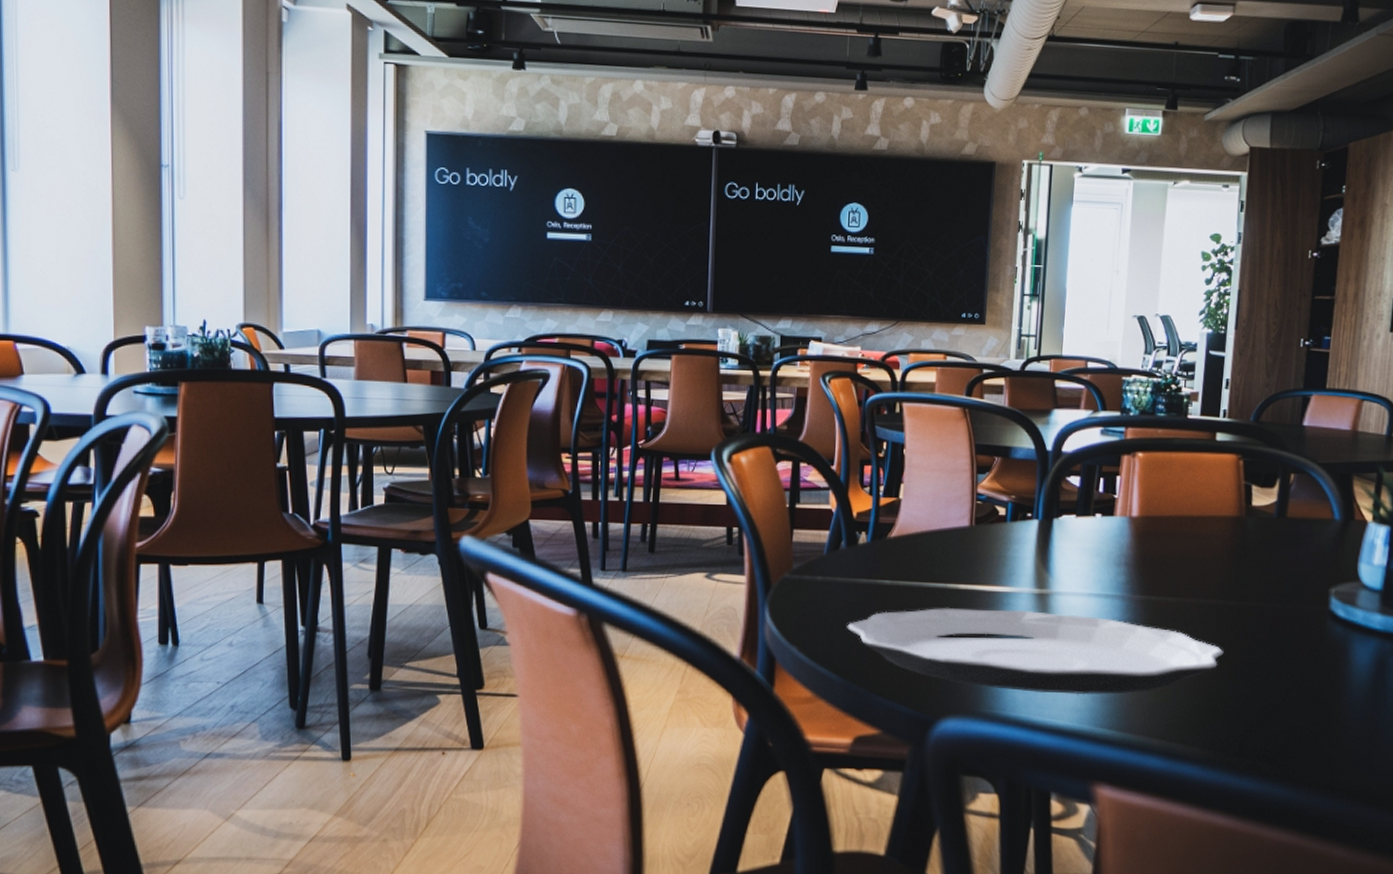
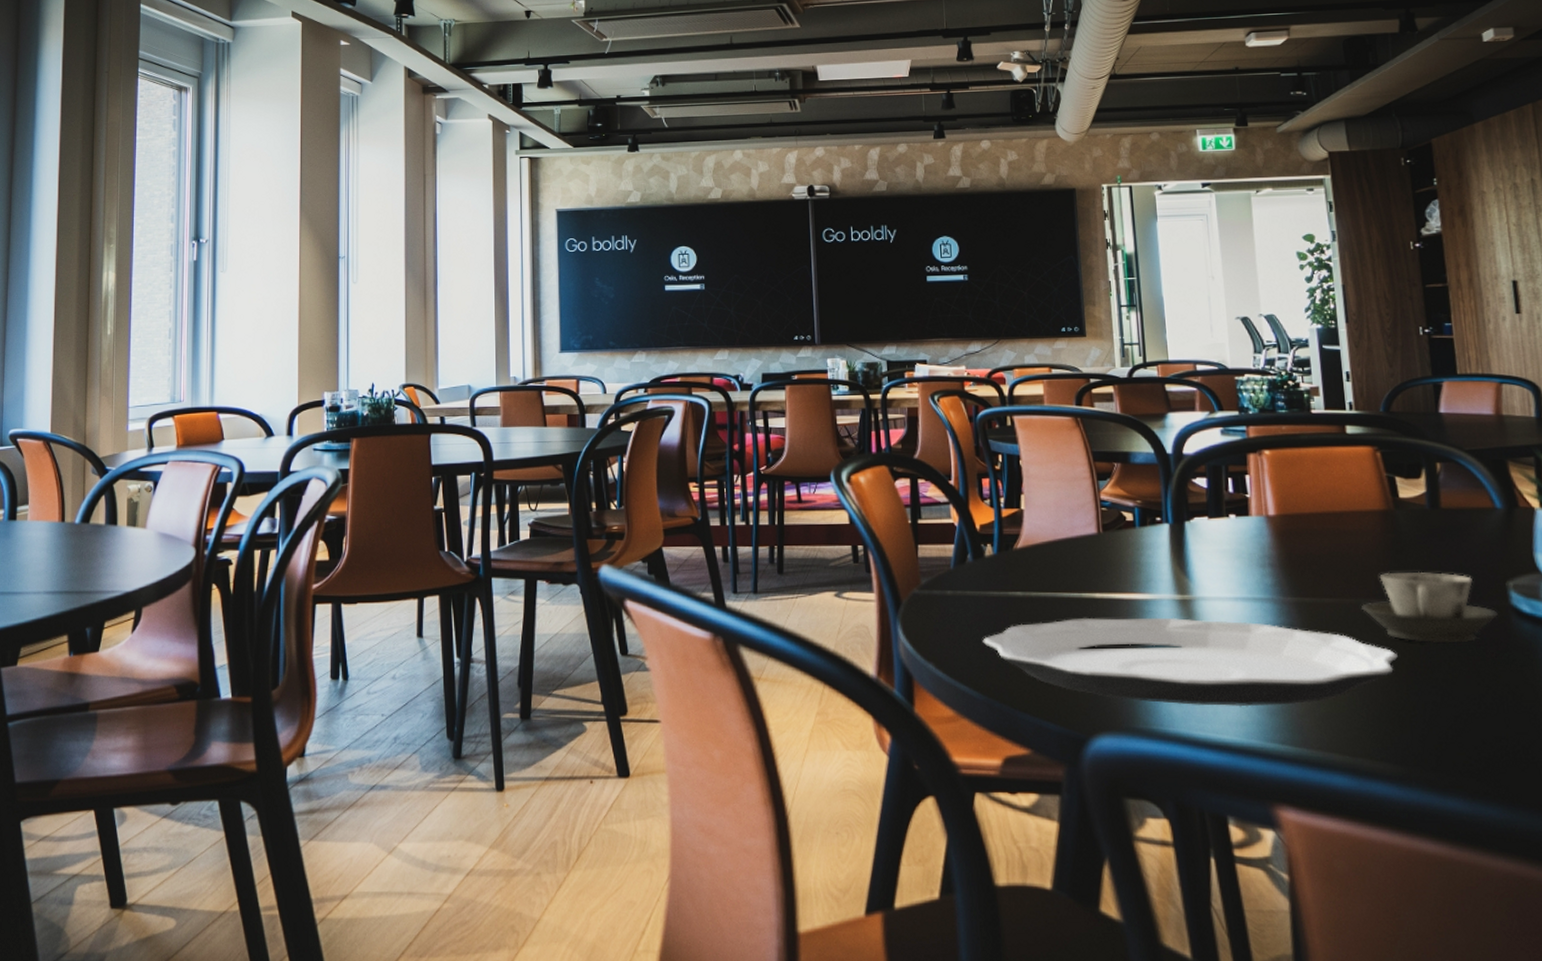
cup: none [1200,575,1317,642] -> present [1362,571,1498,642]

